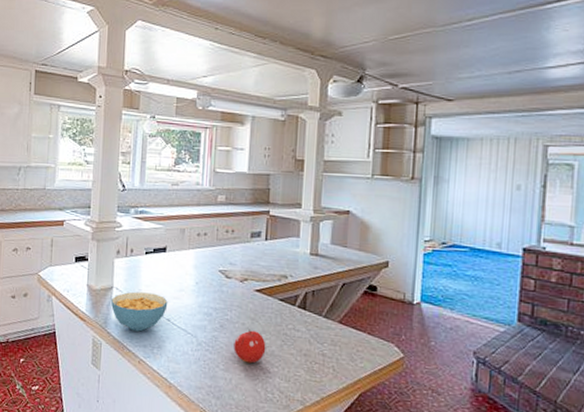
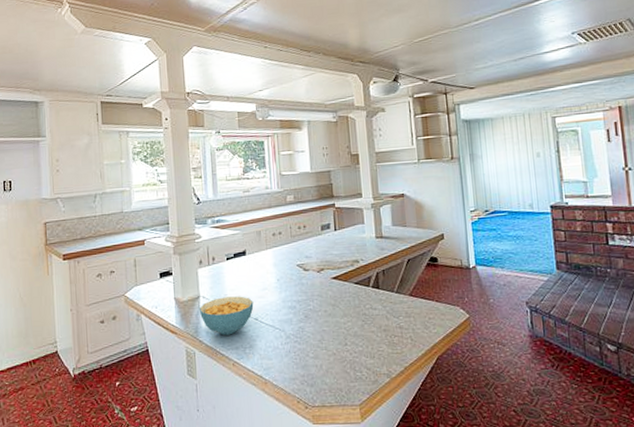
fruit: present [233,329,266,364] -> none [319,315,350,347]

